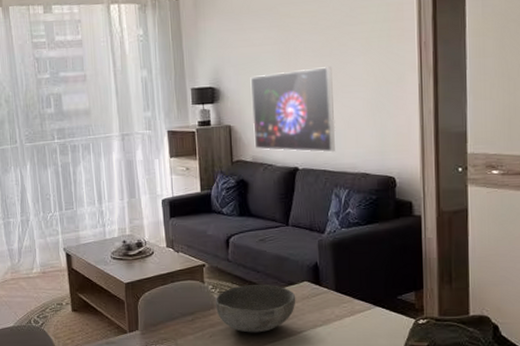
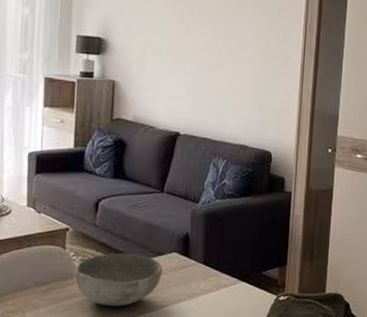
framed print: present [250,66,336,153] -> none [137,32,223,121]

